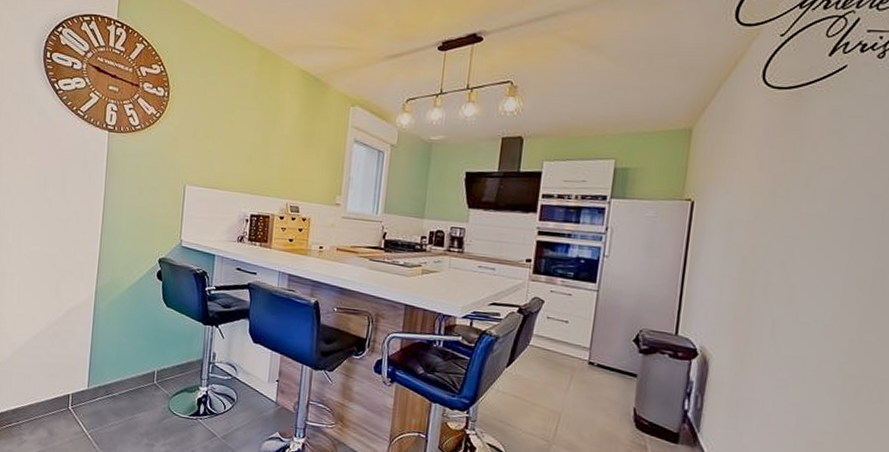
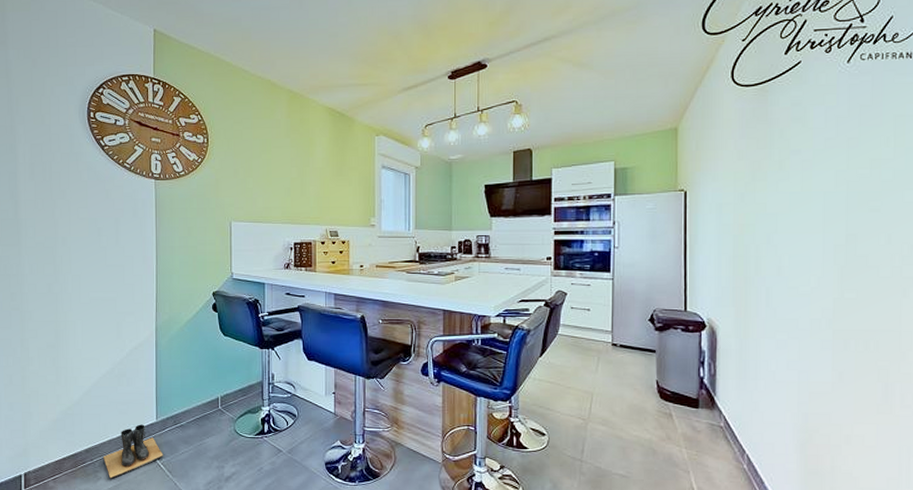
boots: none [29,390,92,443] -> present [102,424,164,479]

